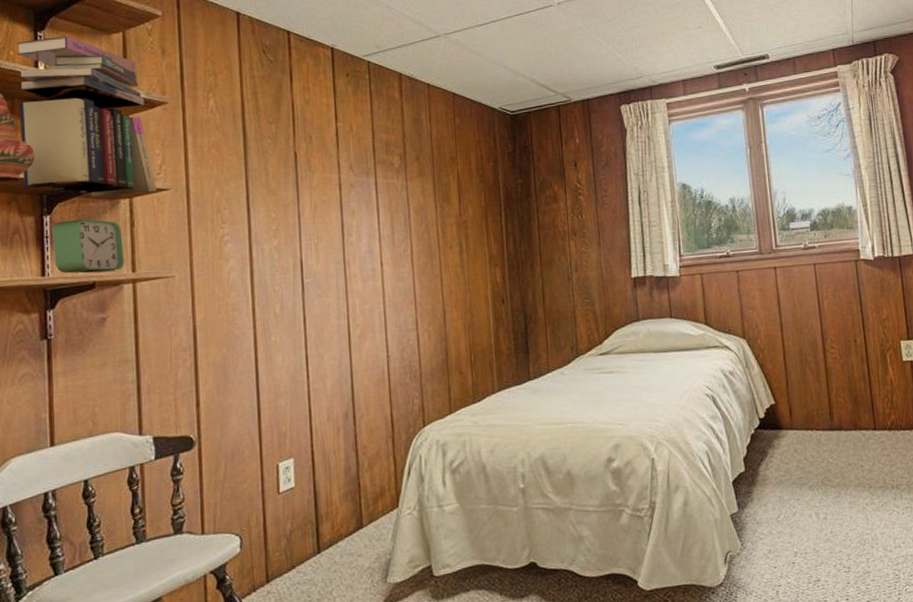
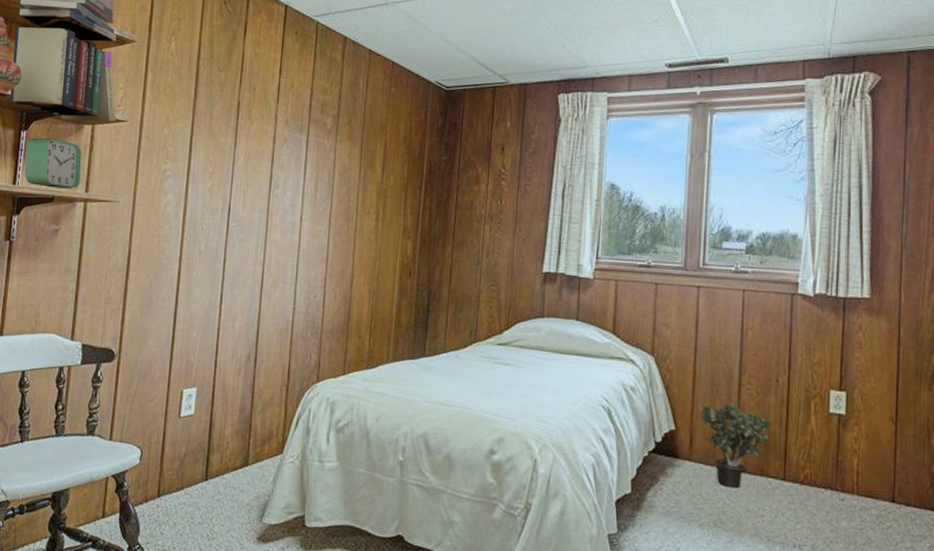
potted plant: none [792,368,858,447] -> present [698,403,772,489]

